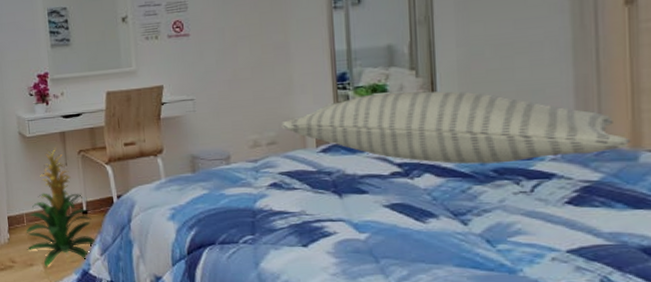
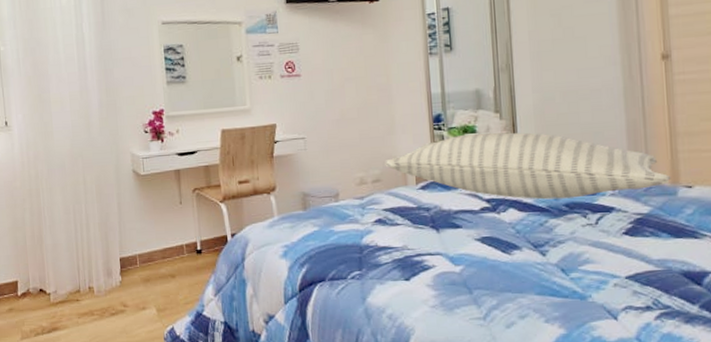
indoor plant: present [26,148,96,267] -> none [138,186,210,310]

